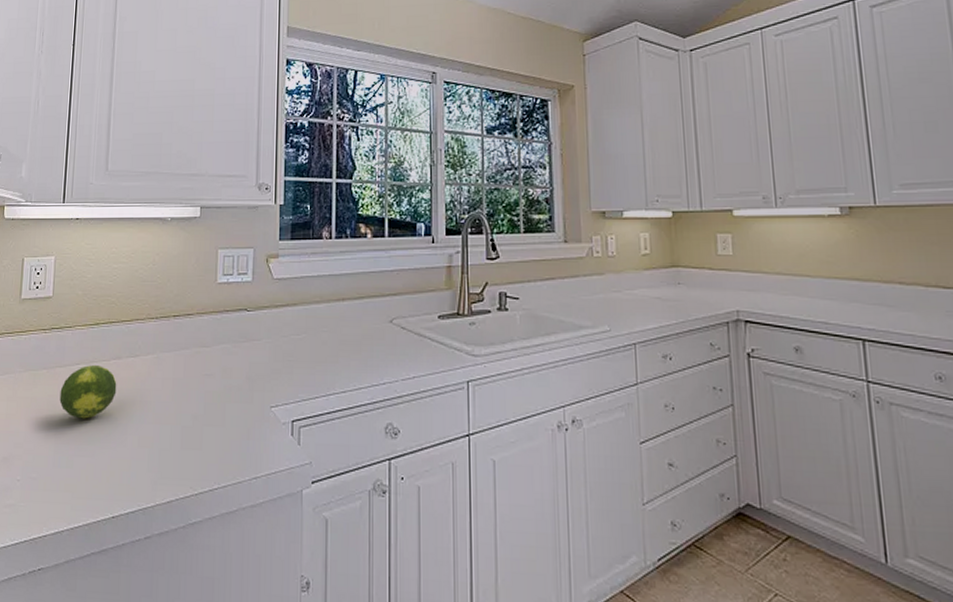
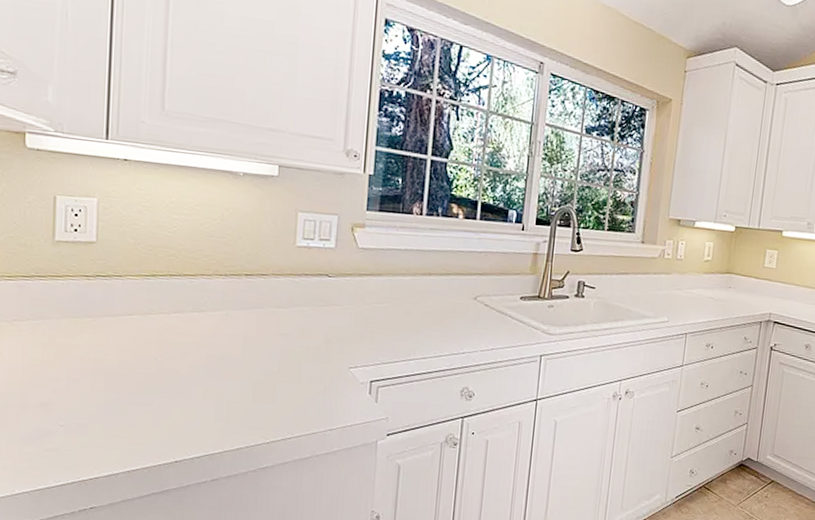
fruit: present [59,365,117,419] -> none [109,316,179,370]

